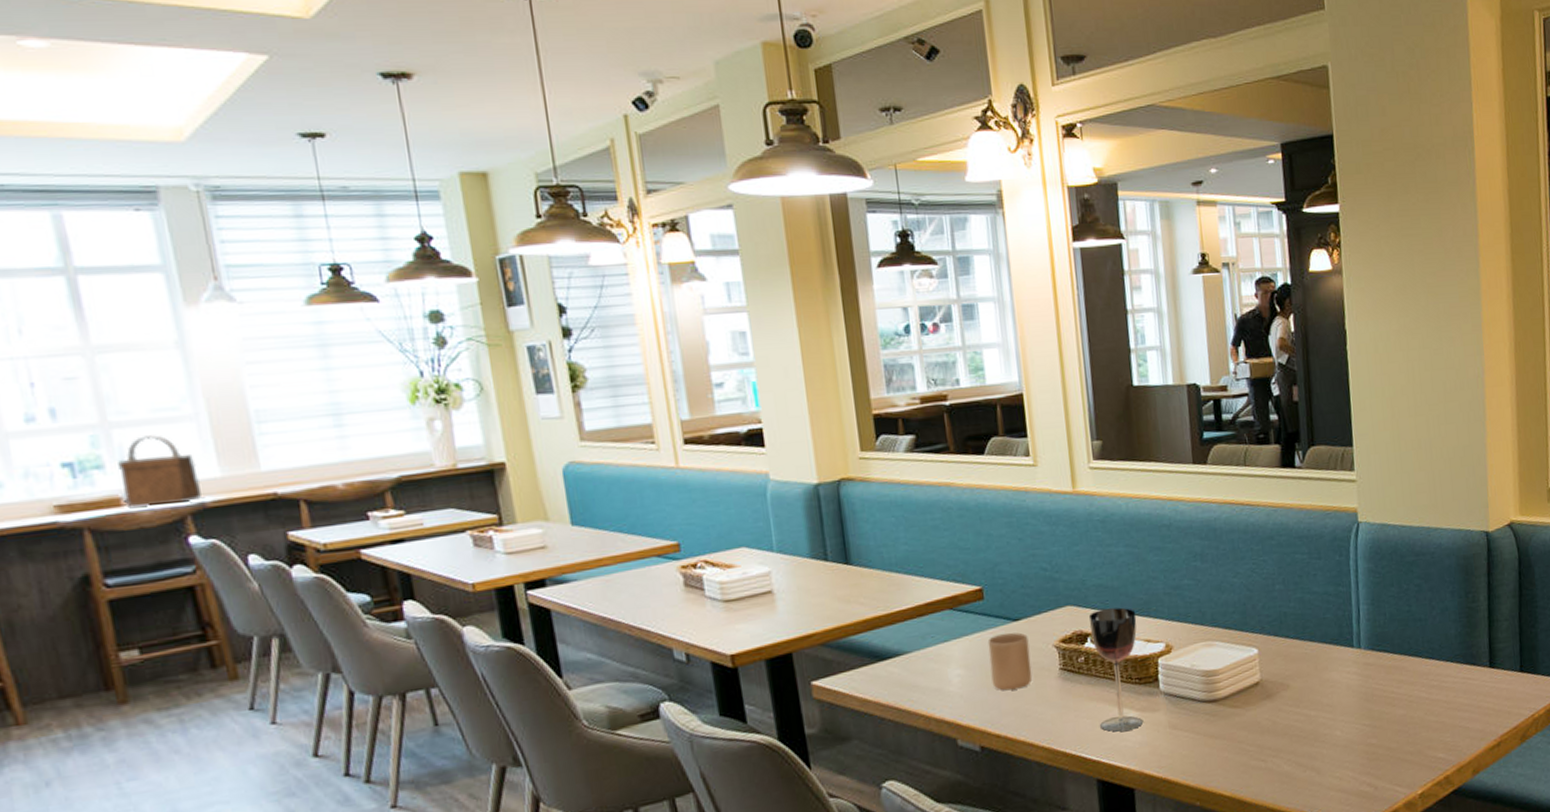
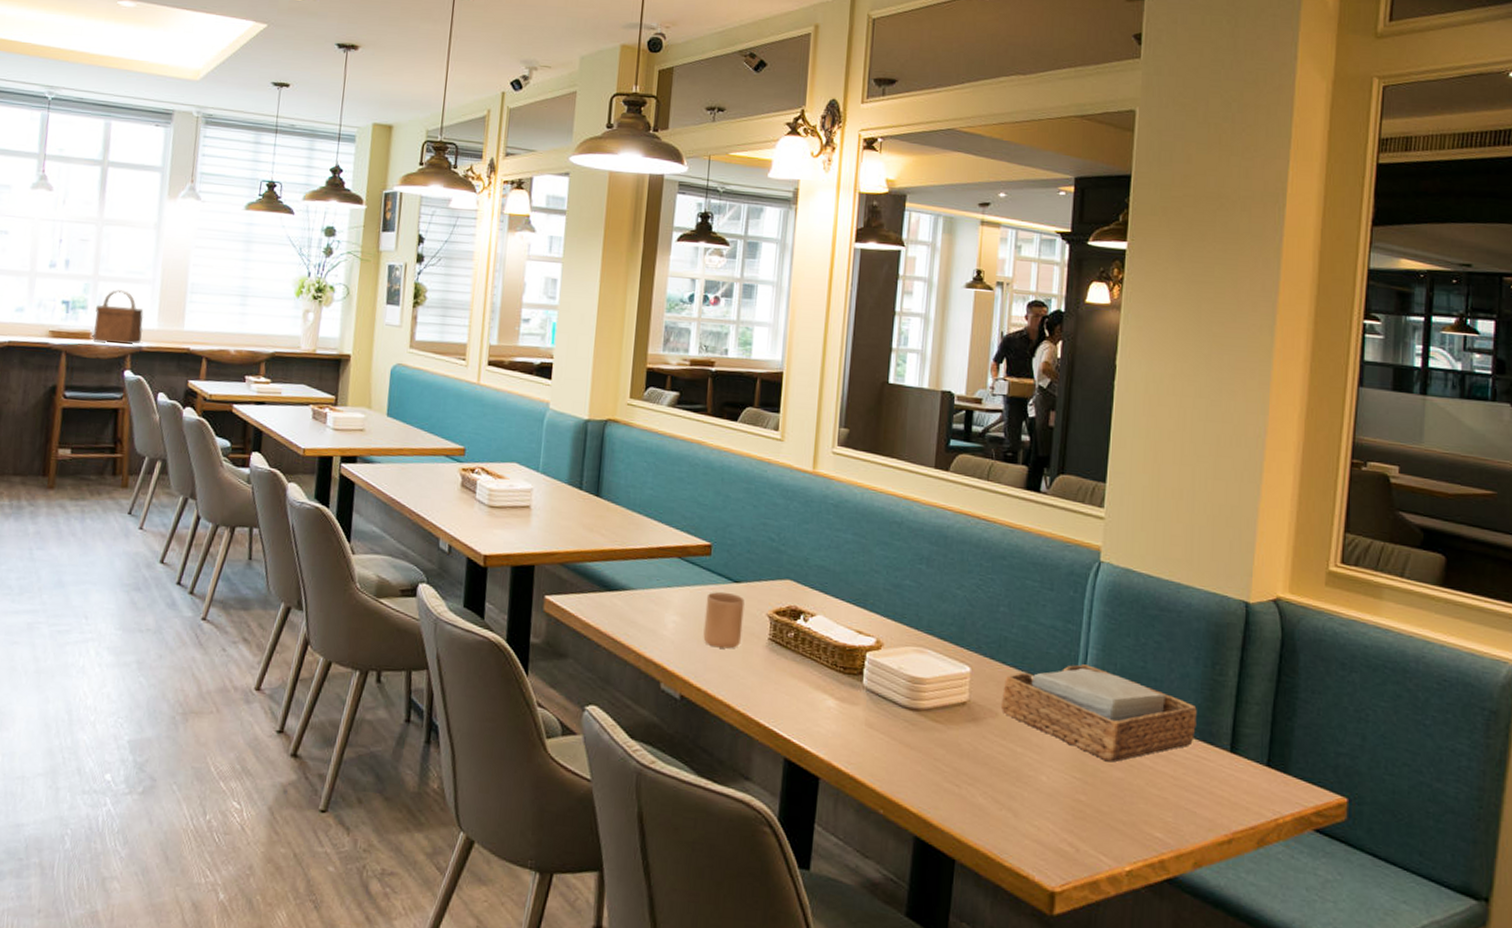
wineglass: present [1088,607,1144,732] -> none [797,590,853,717]
napkin holder: none [1290,620,1460,704] -> present [1000,664,1197,763]

